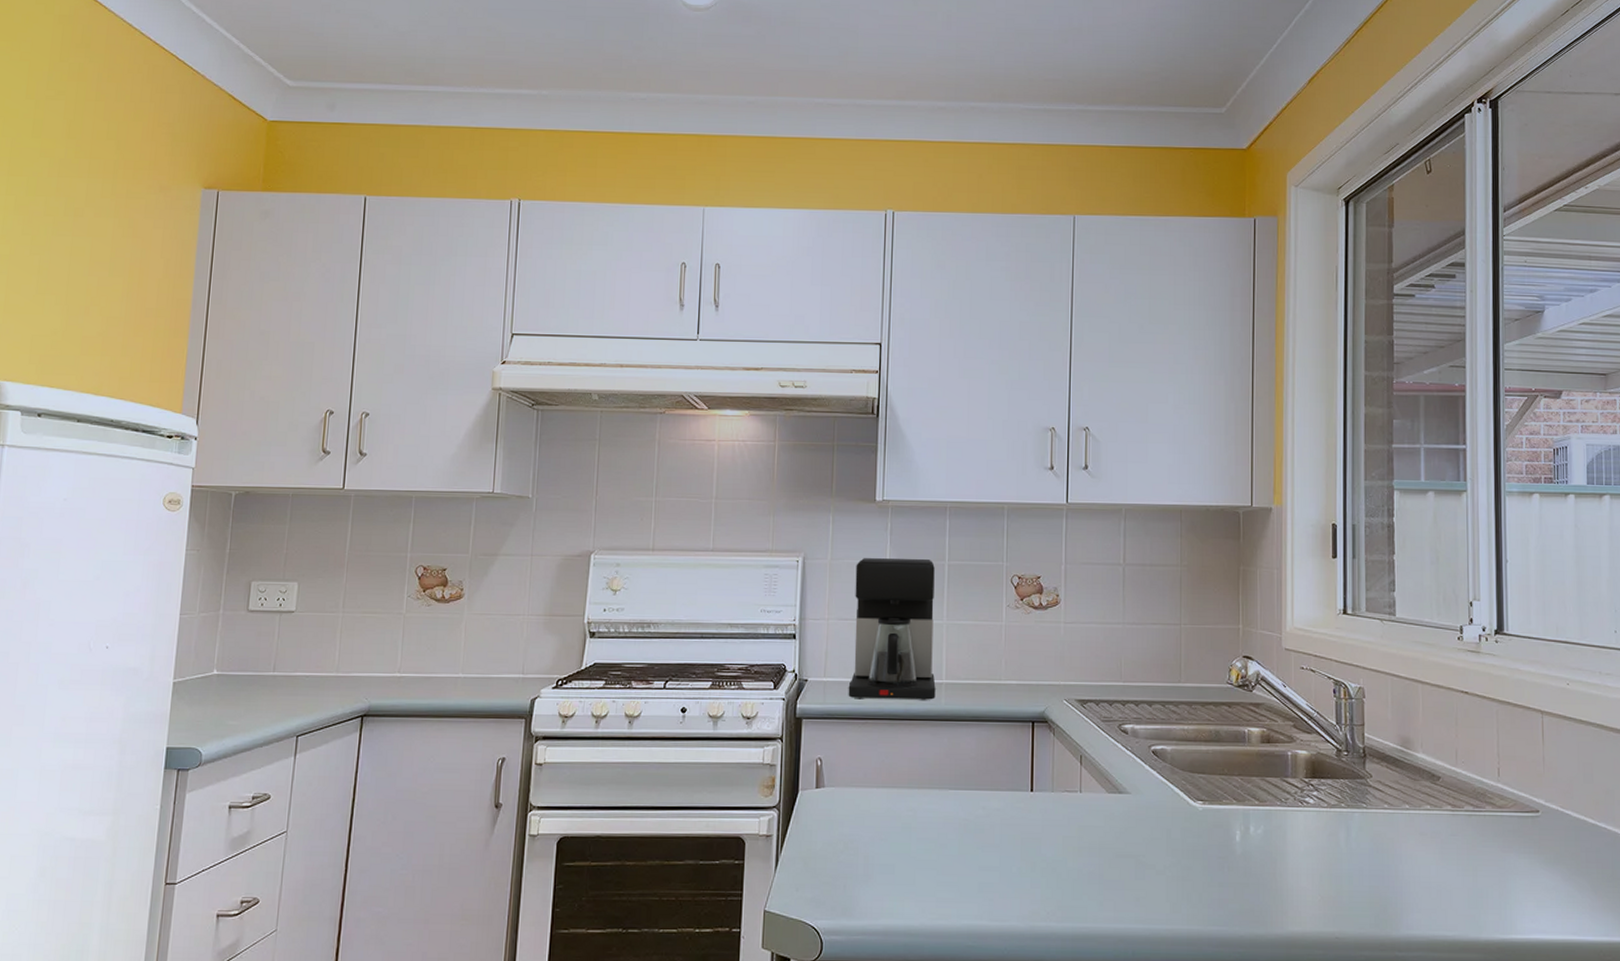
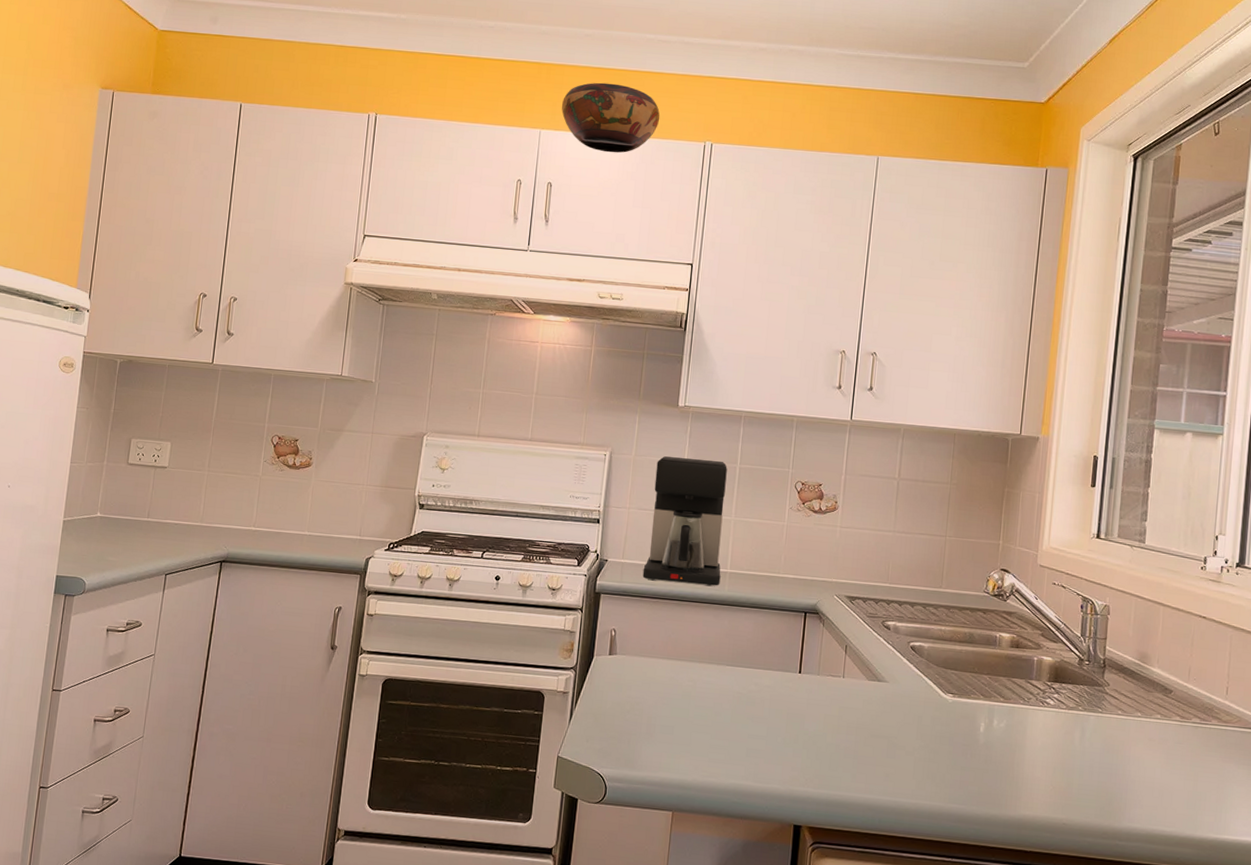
decorative bowl: none [725,152,835,228] -> present [561,82,661,153]

